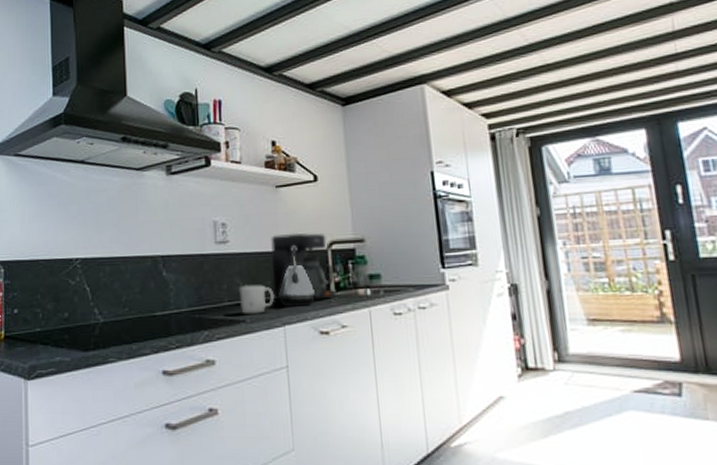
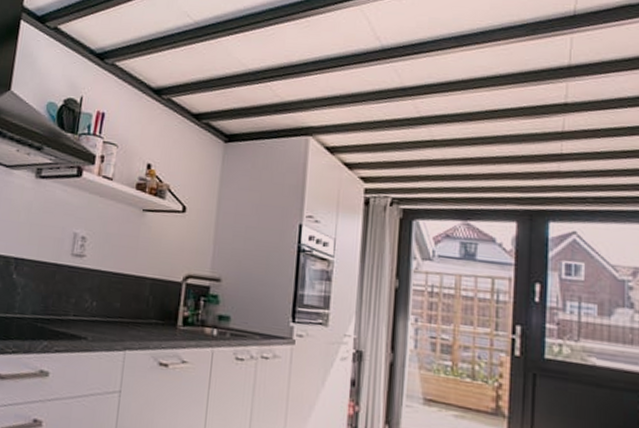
mug: present [238,284,274,314] -> none [84,302,121,334]
coffee maker: present [271,232,338,301] -> none [119,258,185,332]
kettle: present [279,245,316,307] -> none [125,272,163,335]

